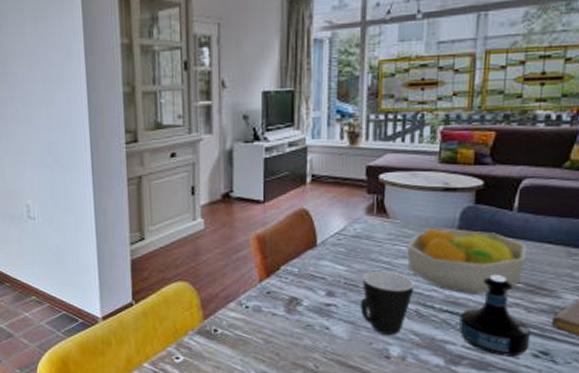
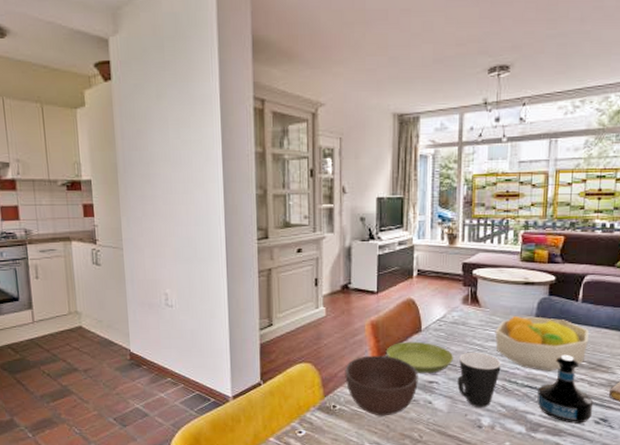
bowl: none [227,273,313,343] -> present [345,355,418,416]
saucer: none [276,258,356,296] -> present [387,341,454,374]

